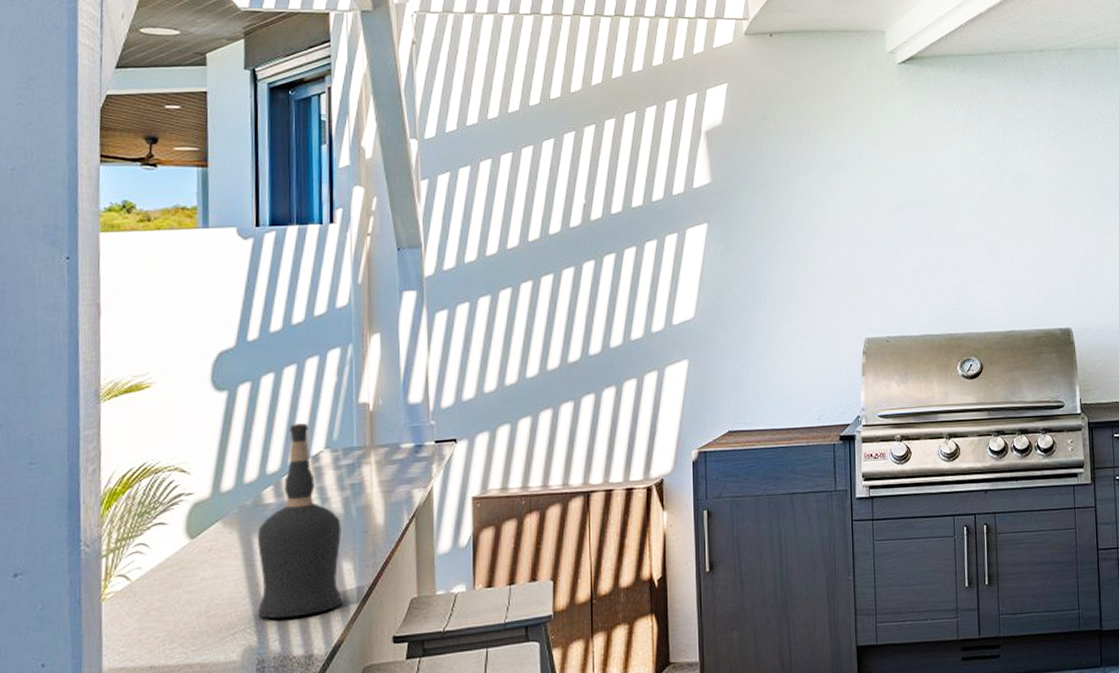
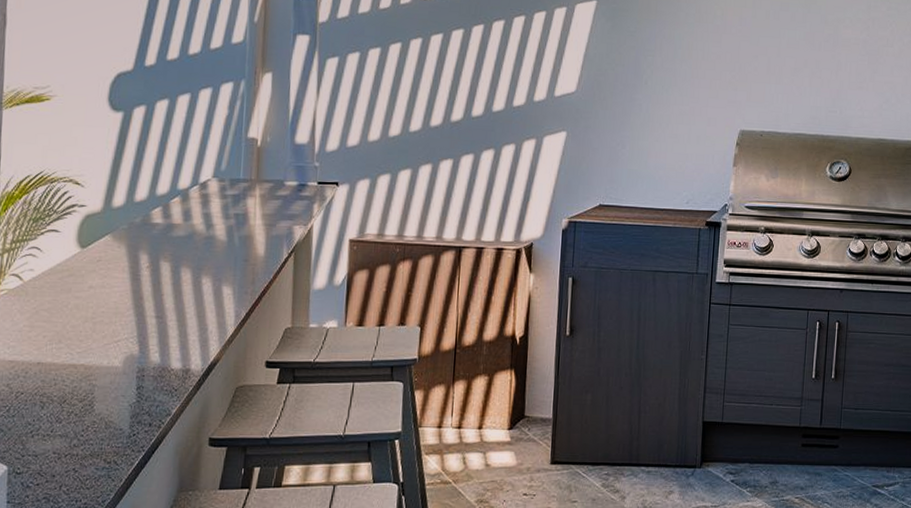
liquor bottle: present [257,423,342,619] -> none [140,150,224,333]

